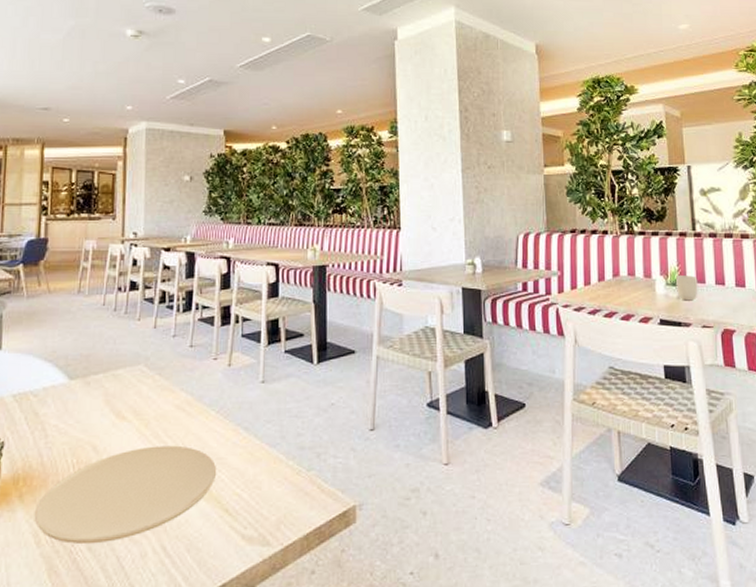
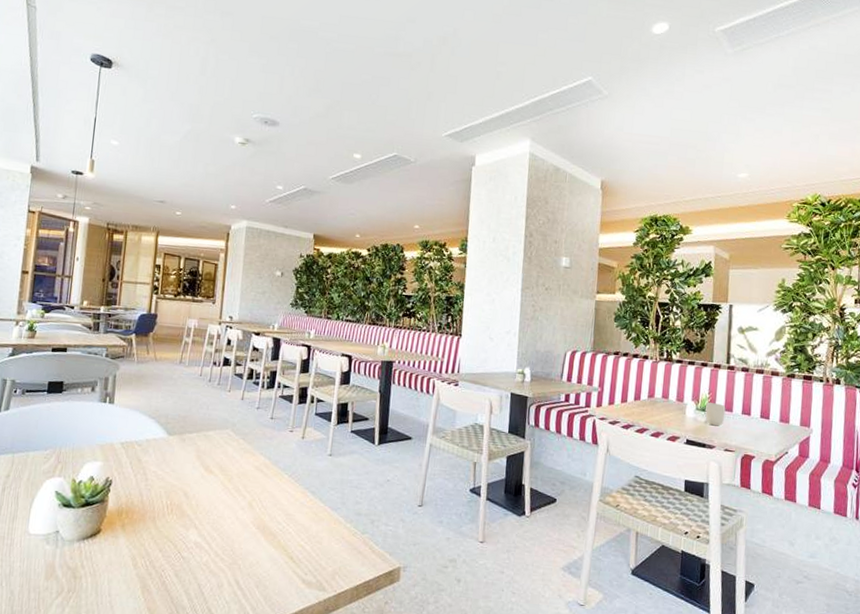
plate: present [34,445,217,544] -> none [133,498,286,572]

